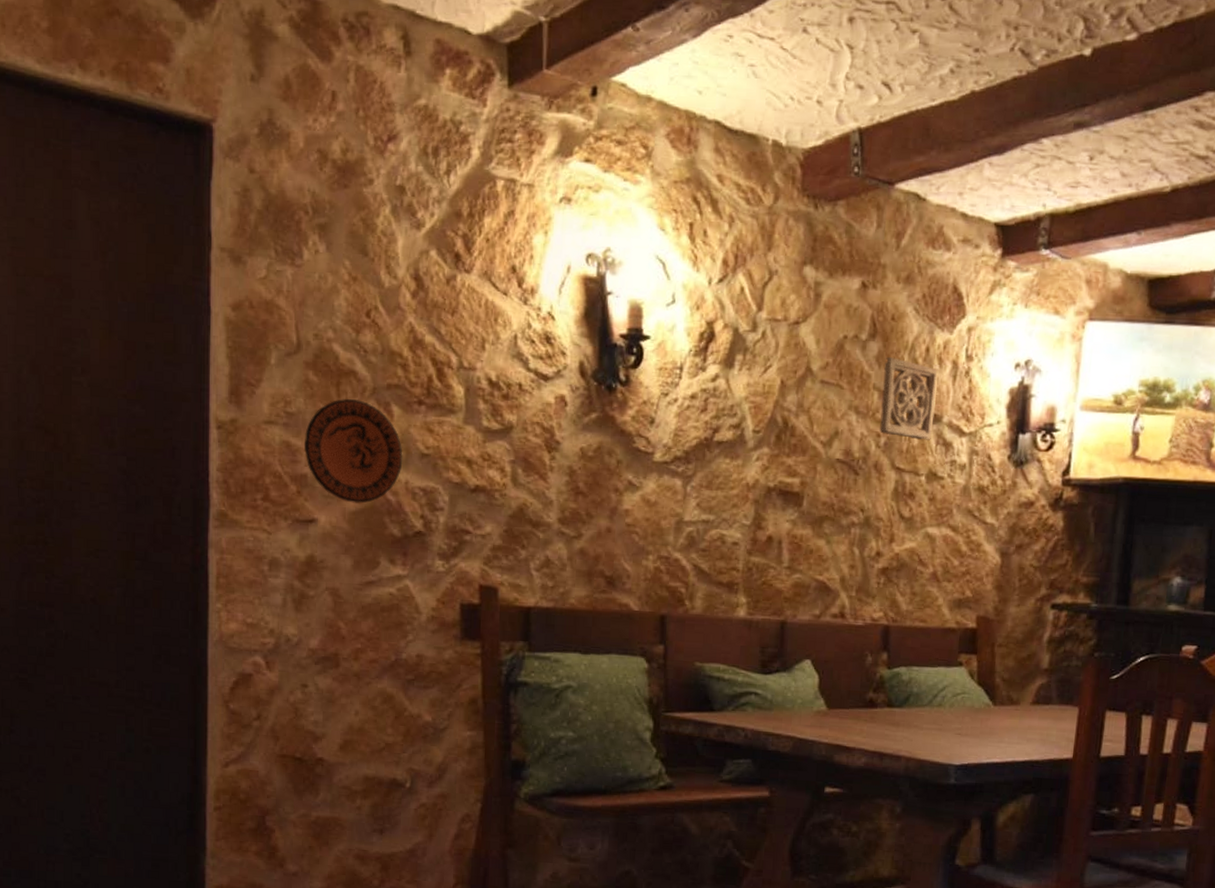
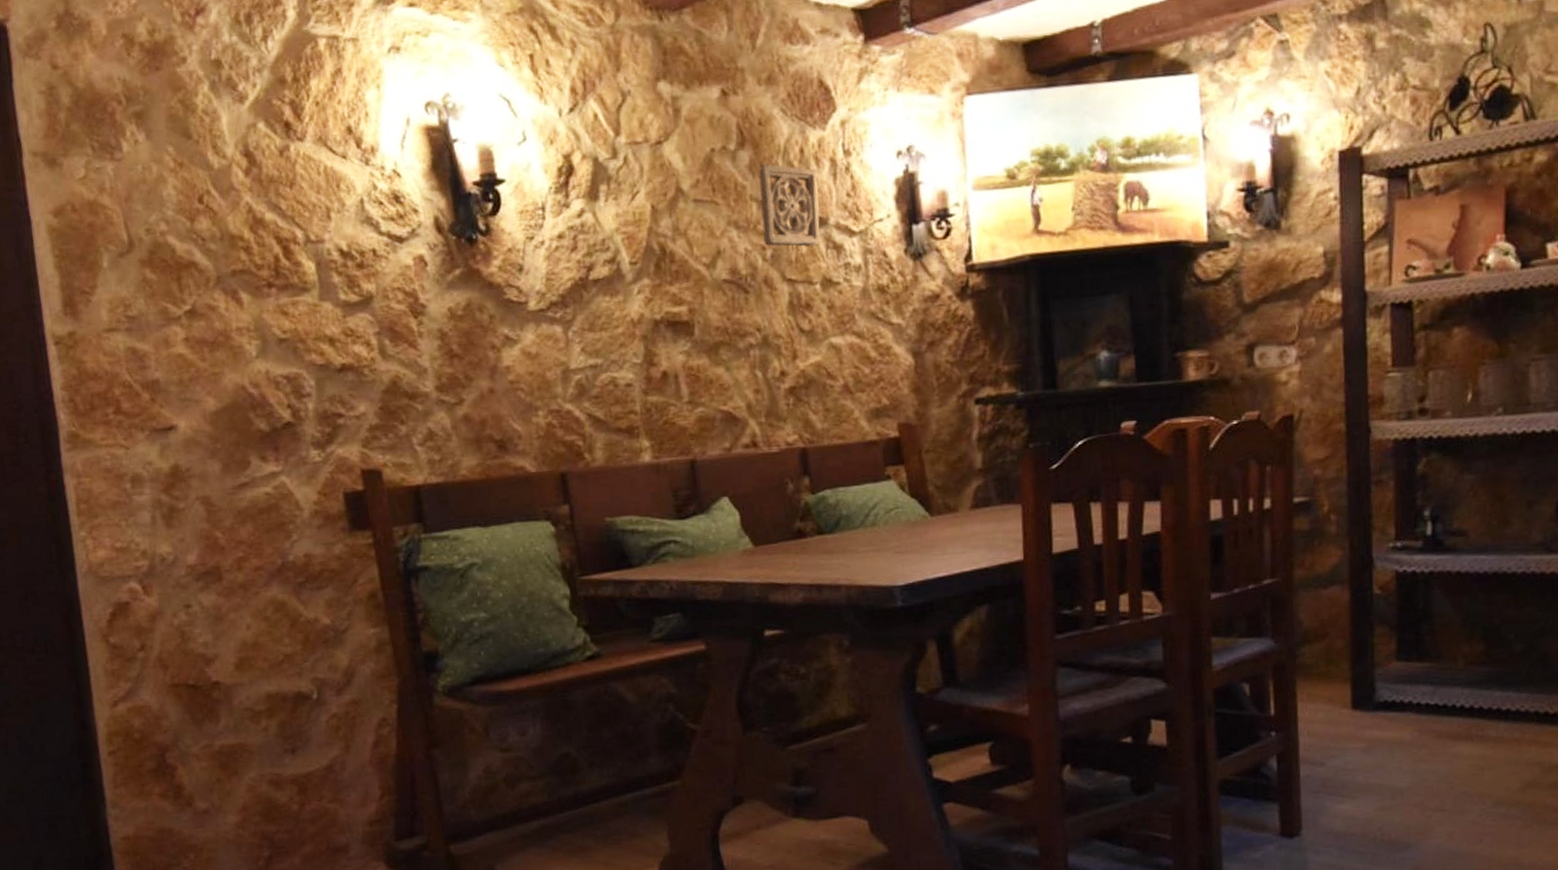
decorative plate: present [303,399,403,504] -> none [150,292,260,403]

